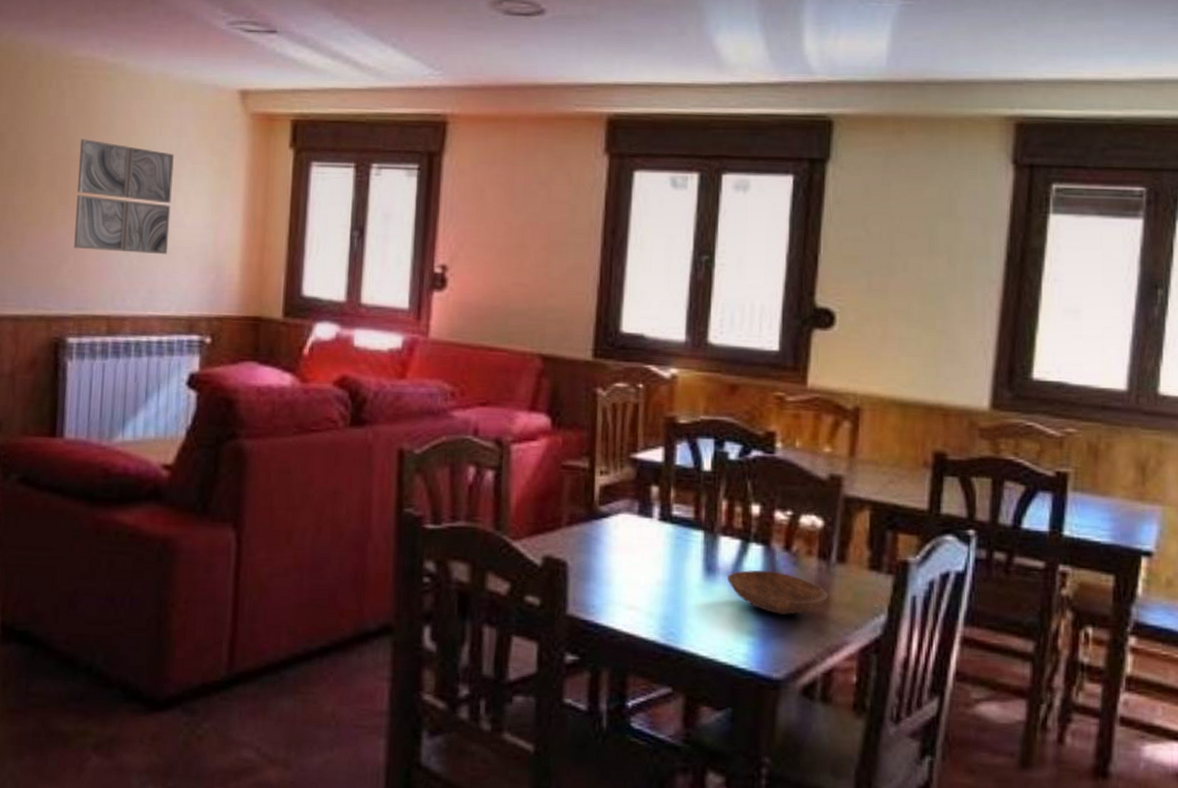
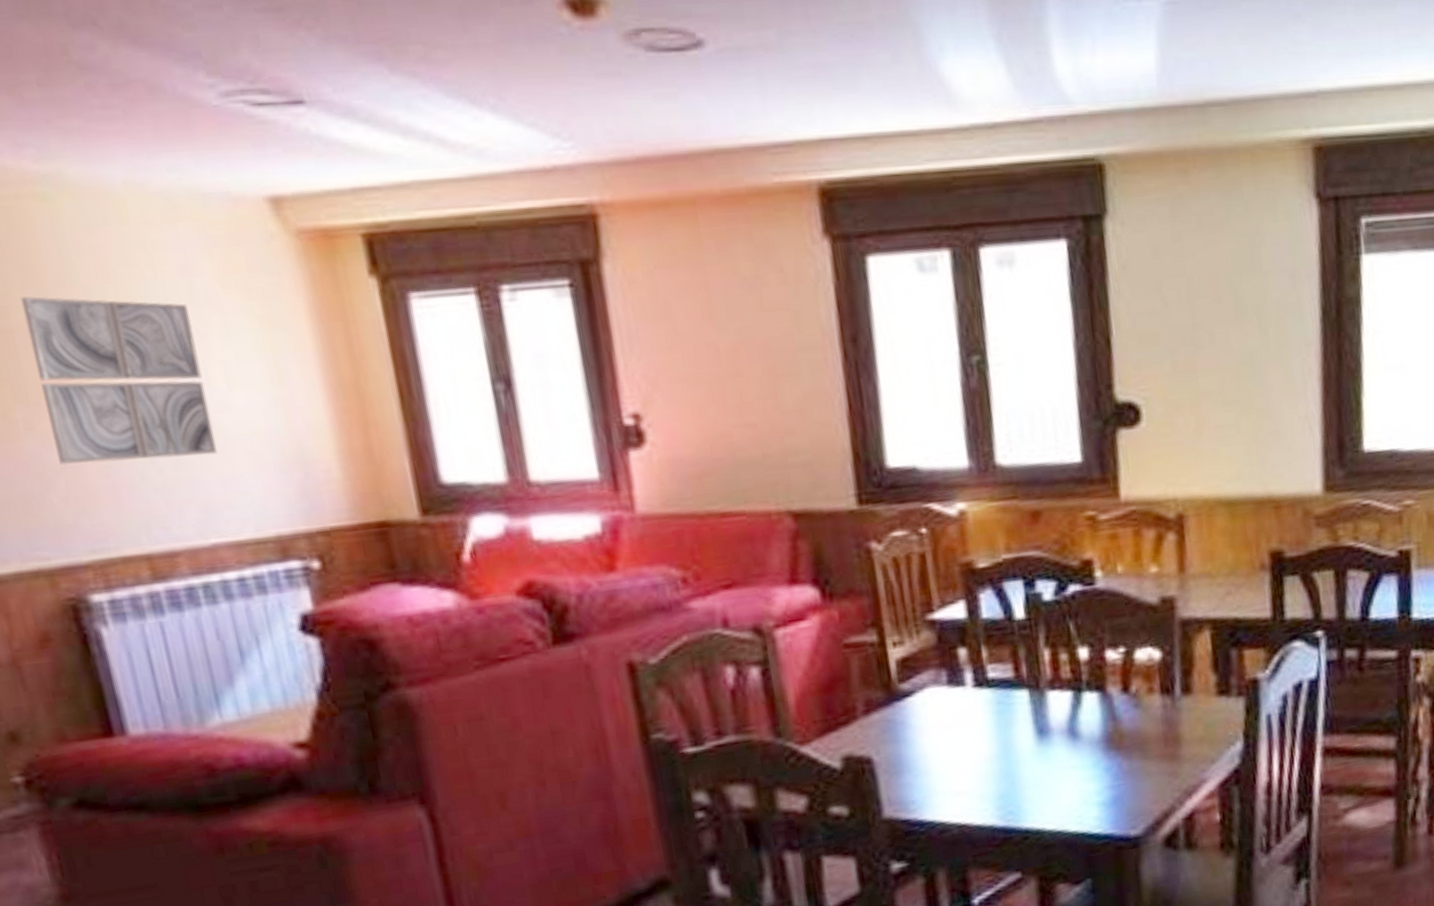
bowl: present [727,570,828,616] -> none [1063,718,1178,767]

